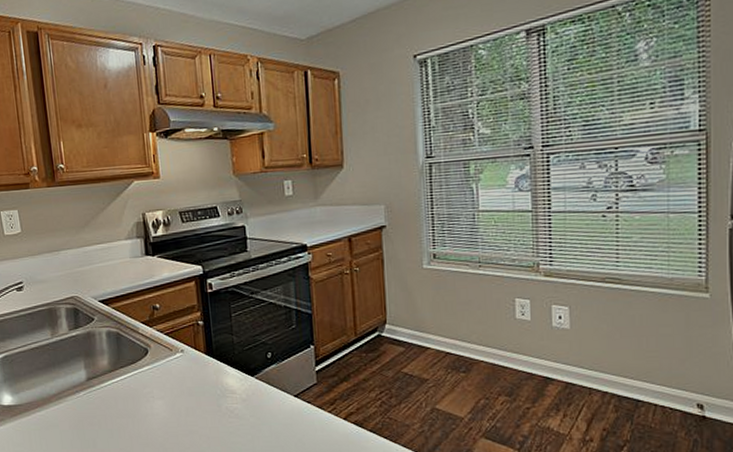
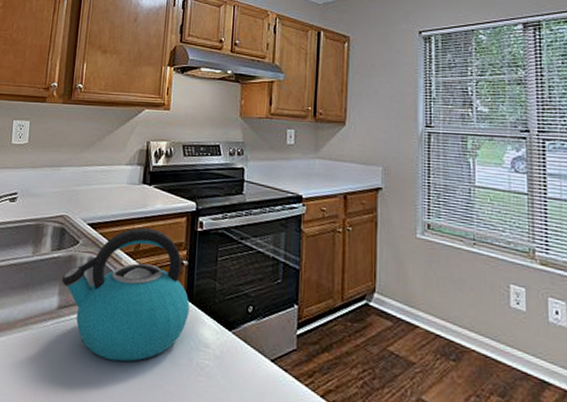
kettle: none [84,296,212,417] -> present [61,227,190,362]

